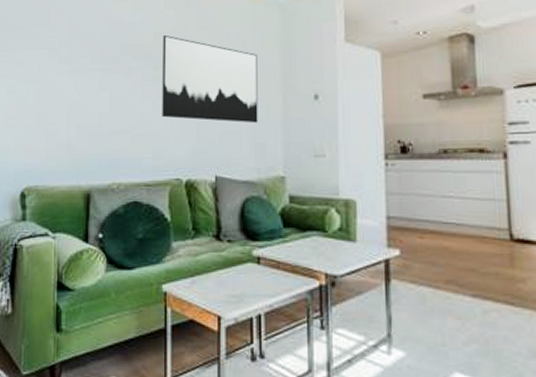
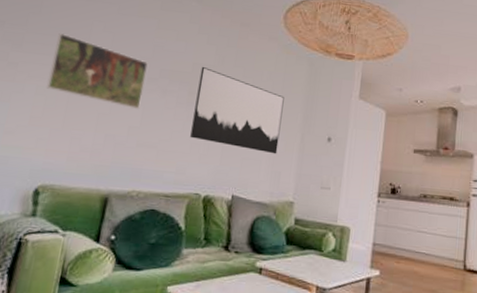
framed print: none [16,25,109,95] -> present [46,33,148,110]

